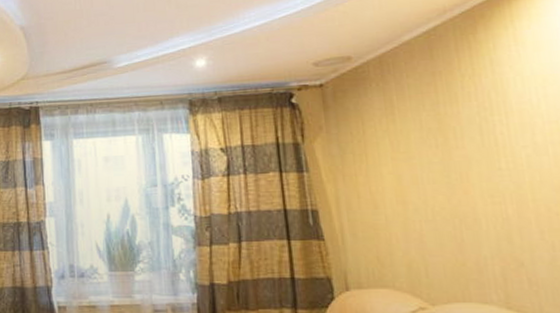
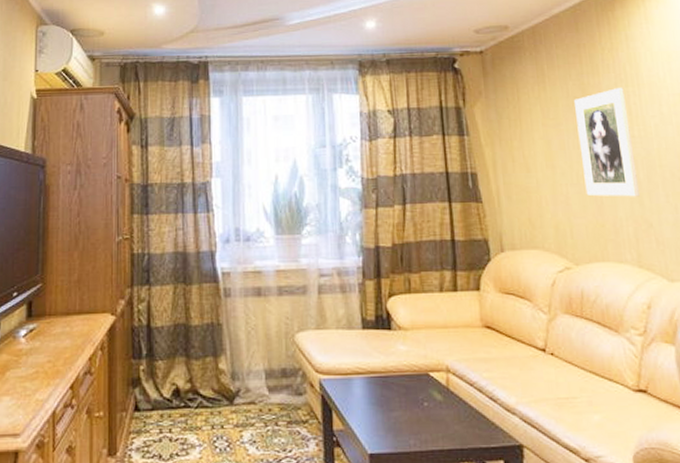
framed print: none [427,116,508,234] -> present [573,87,640,197]

